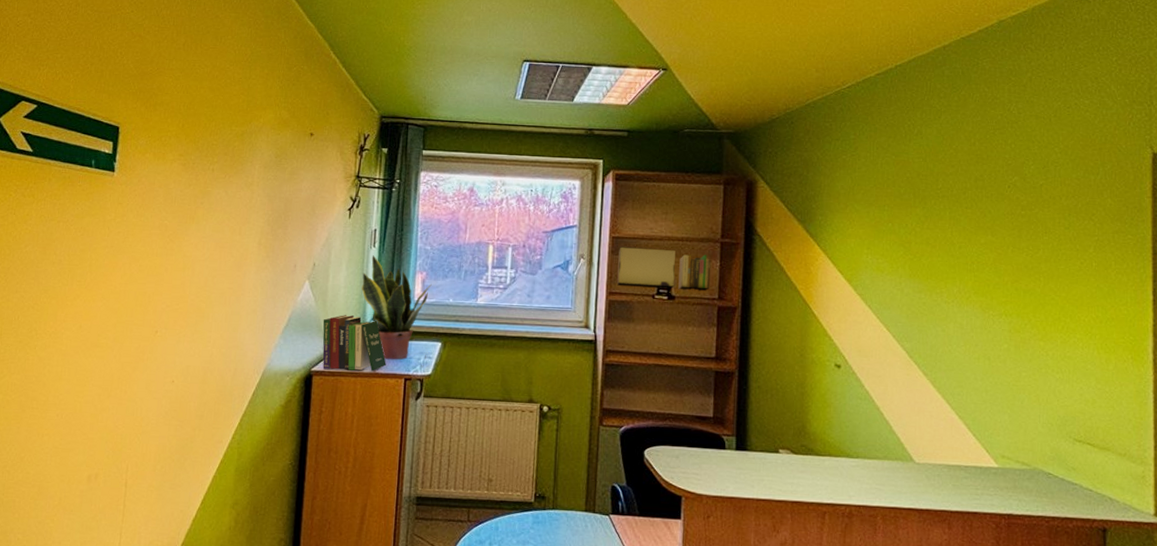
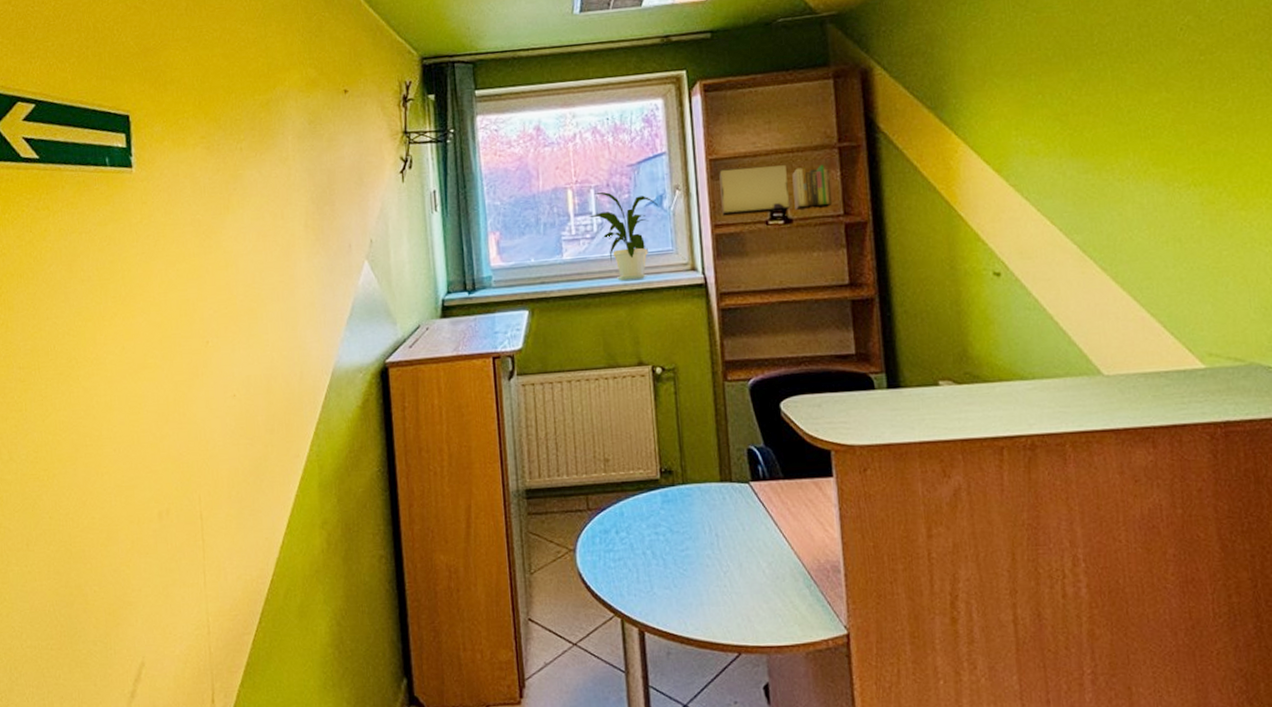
books: present [322,315,386,372] -> none [390,293,470,358]
potted plant: present [362,255,432,361] -> none [427,221,508,339]
house plant: none [503,250,565,330] -> present [587,192,659,282]

